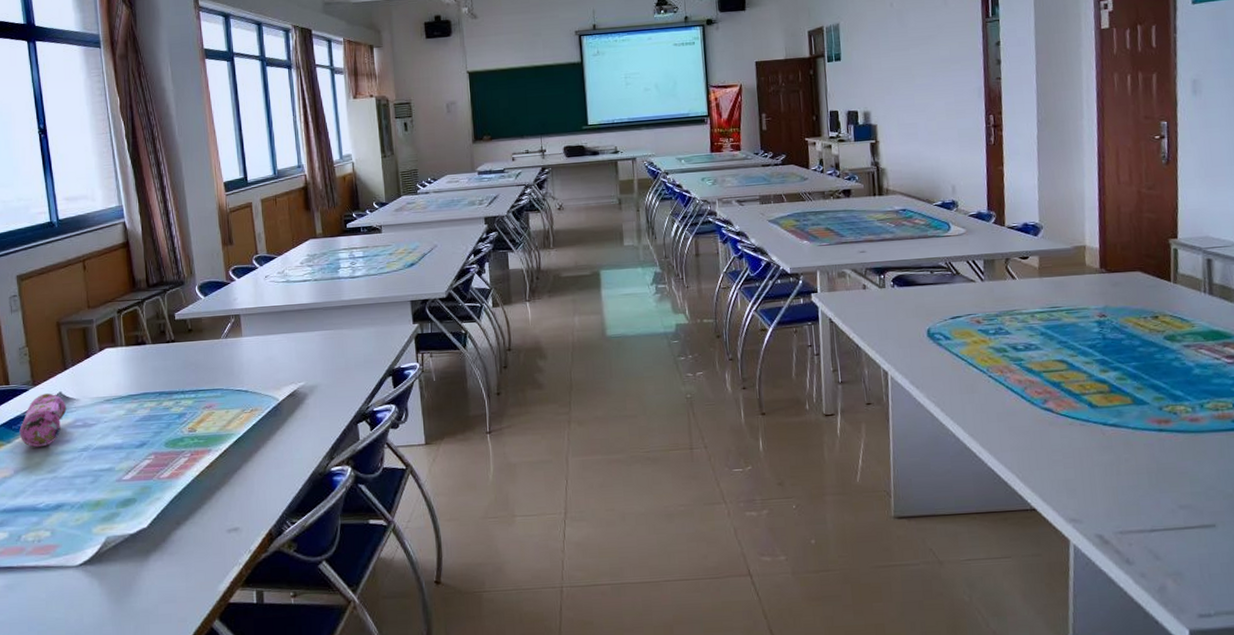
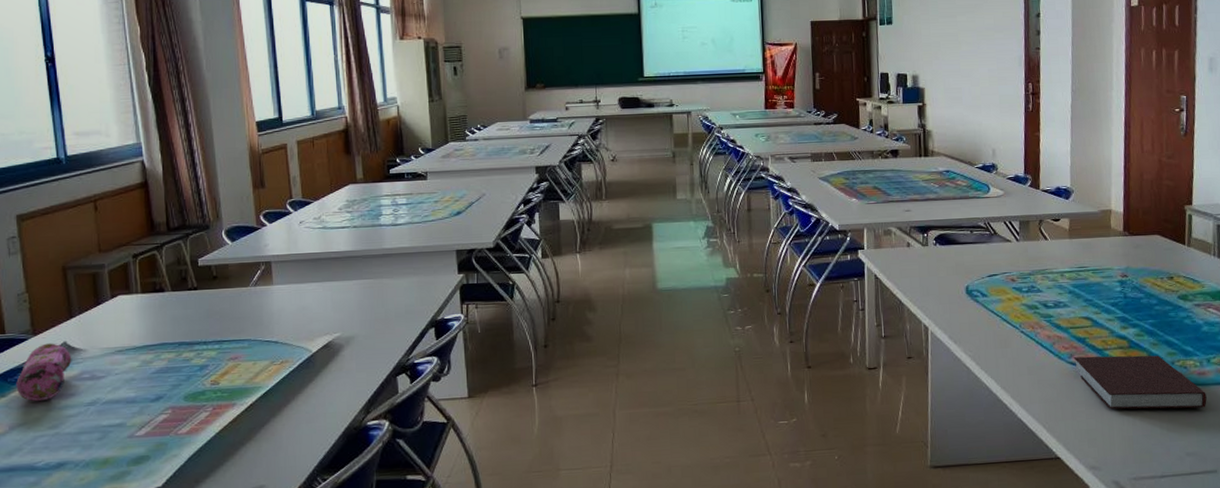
notebook: none [1048,400,1202,458] -> present [1073,355,1207,410]

